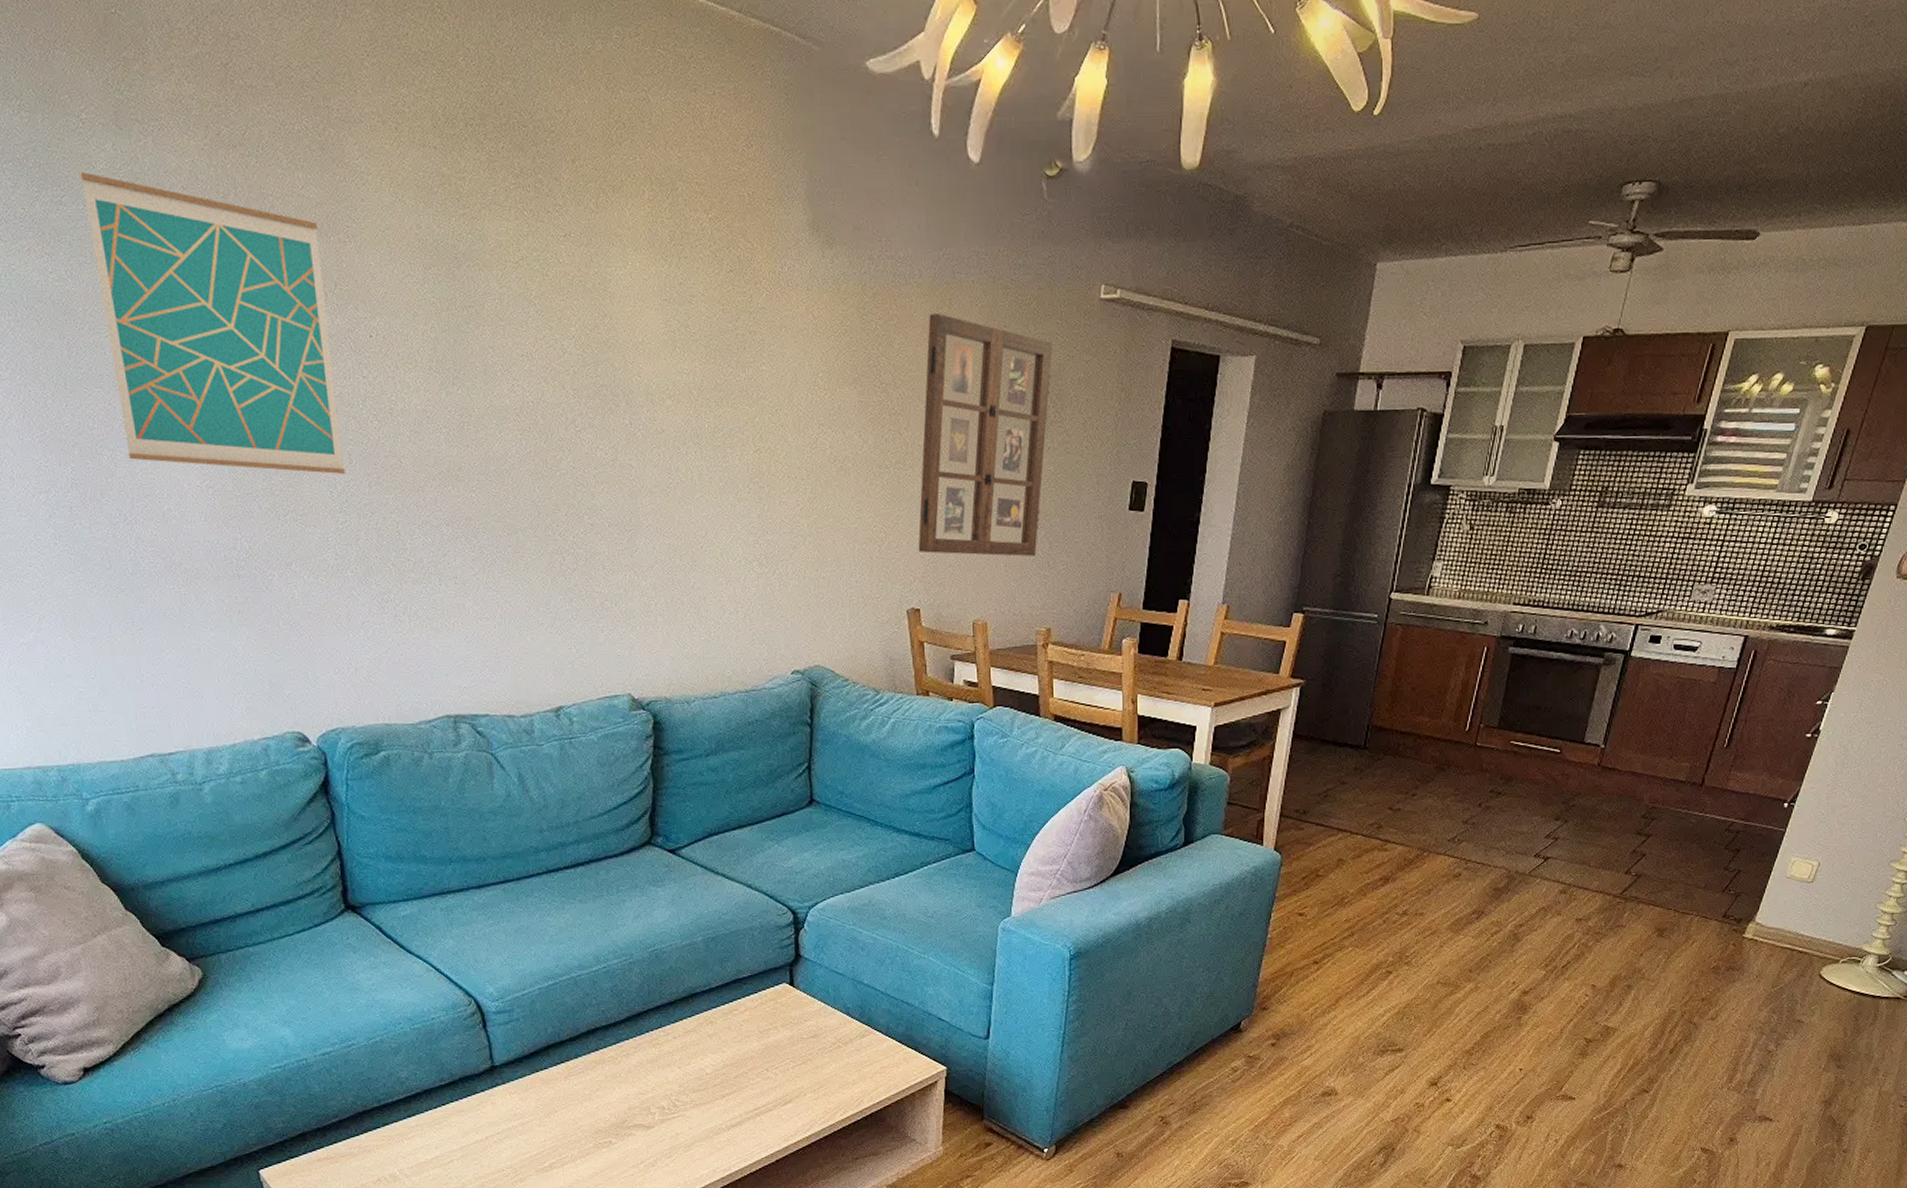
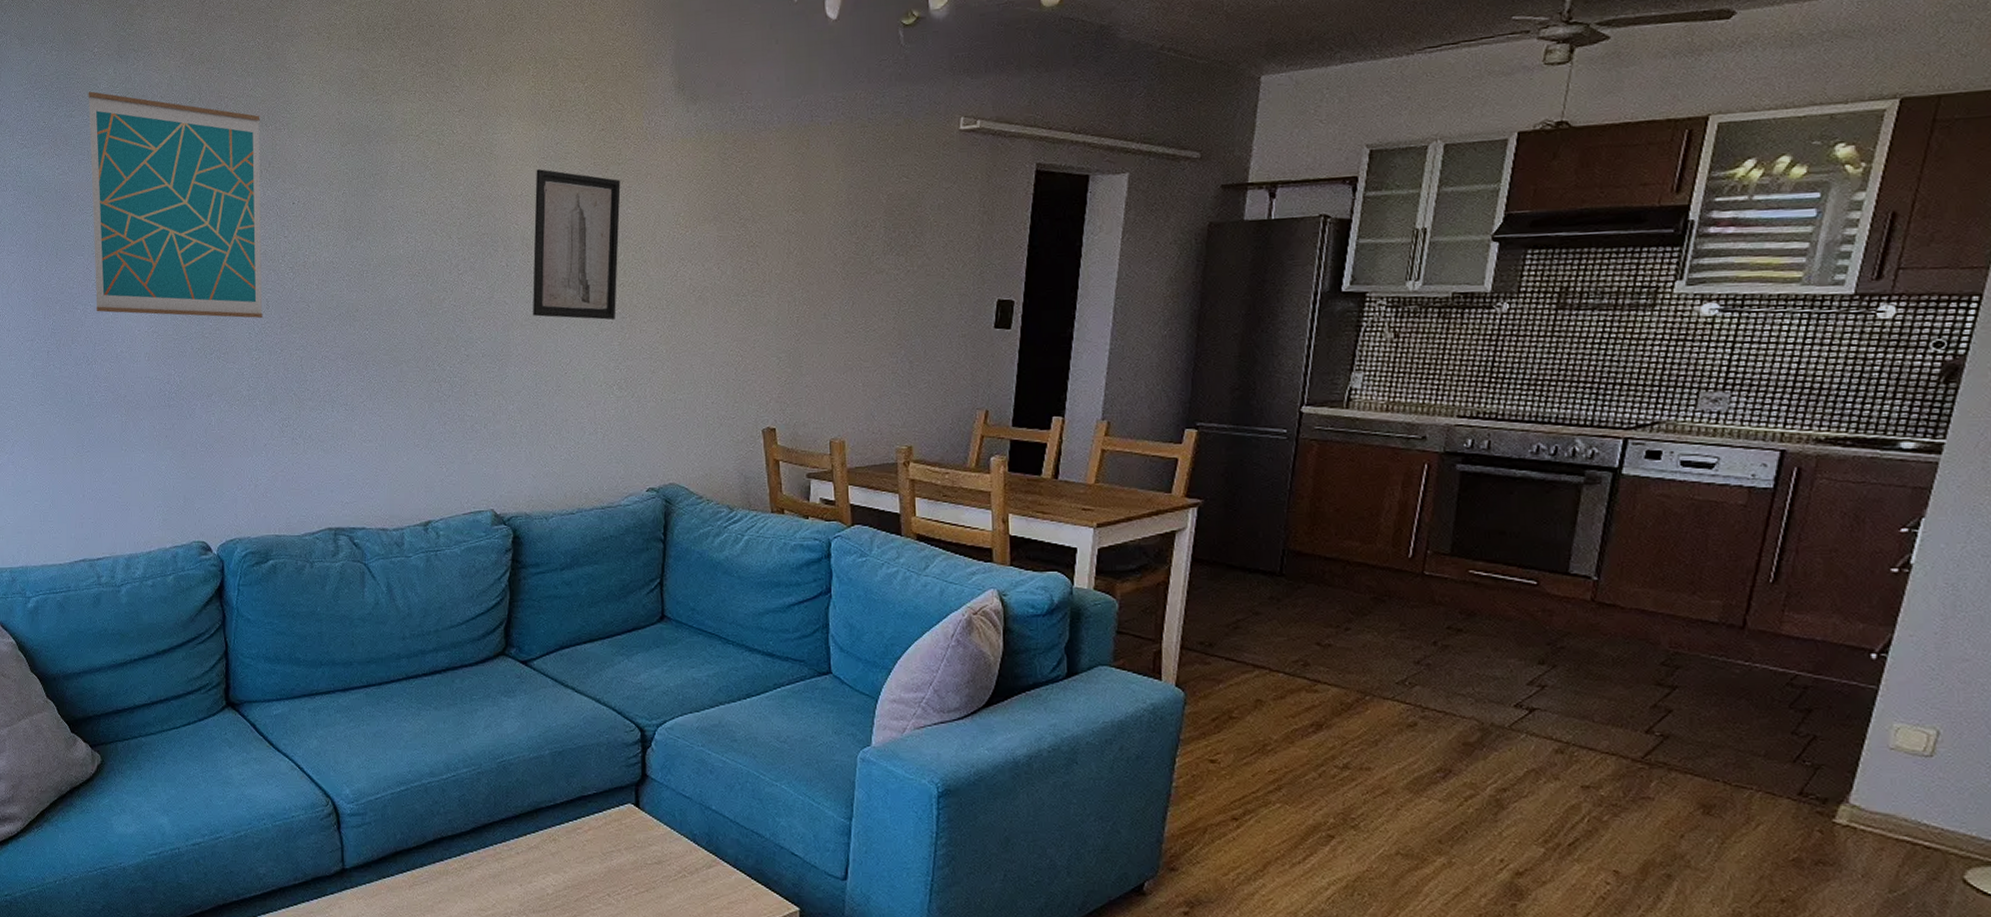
wall art: none [658,313,754,490] -> present [533,169,621,320]
picture frame: present [918,314,1052,557] -> none [774,154,911,376]

